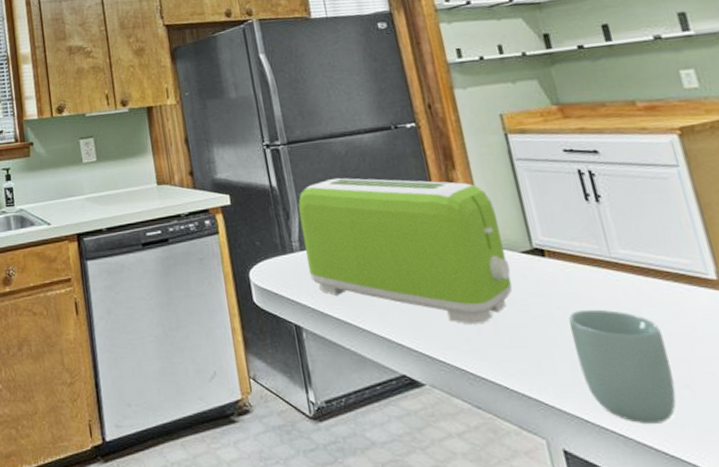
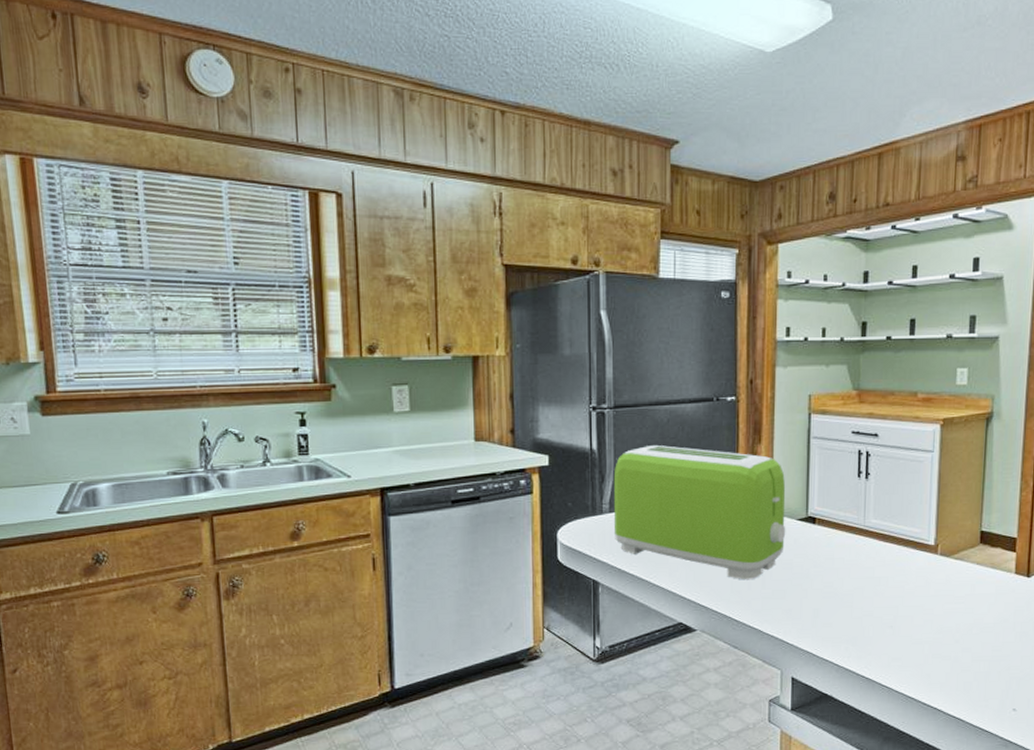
cup: present [568,309,676,423] -> none [819,567,885,655]

